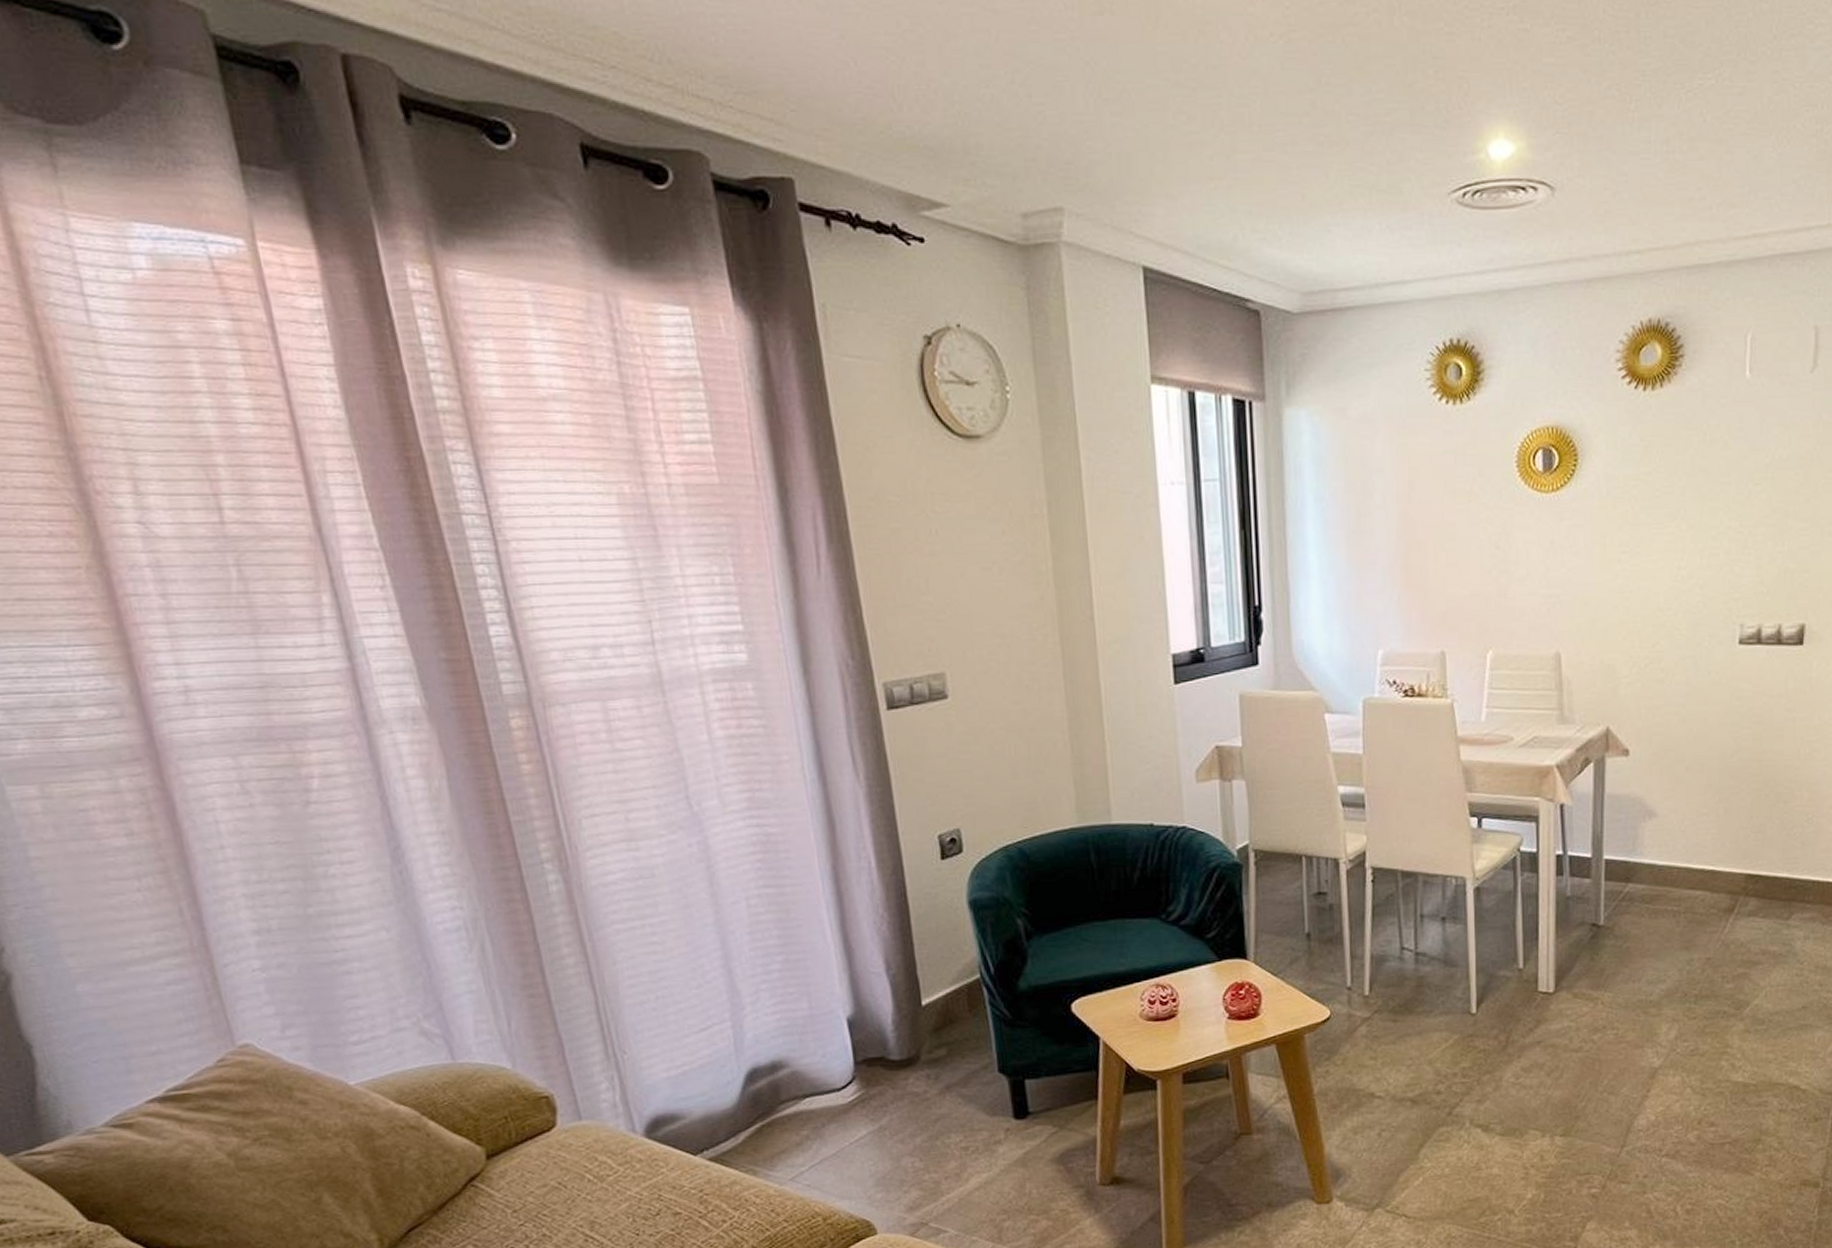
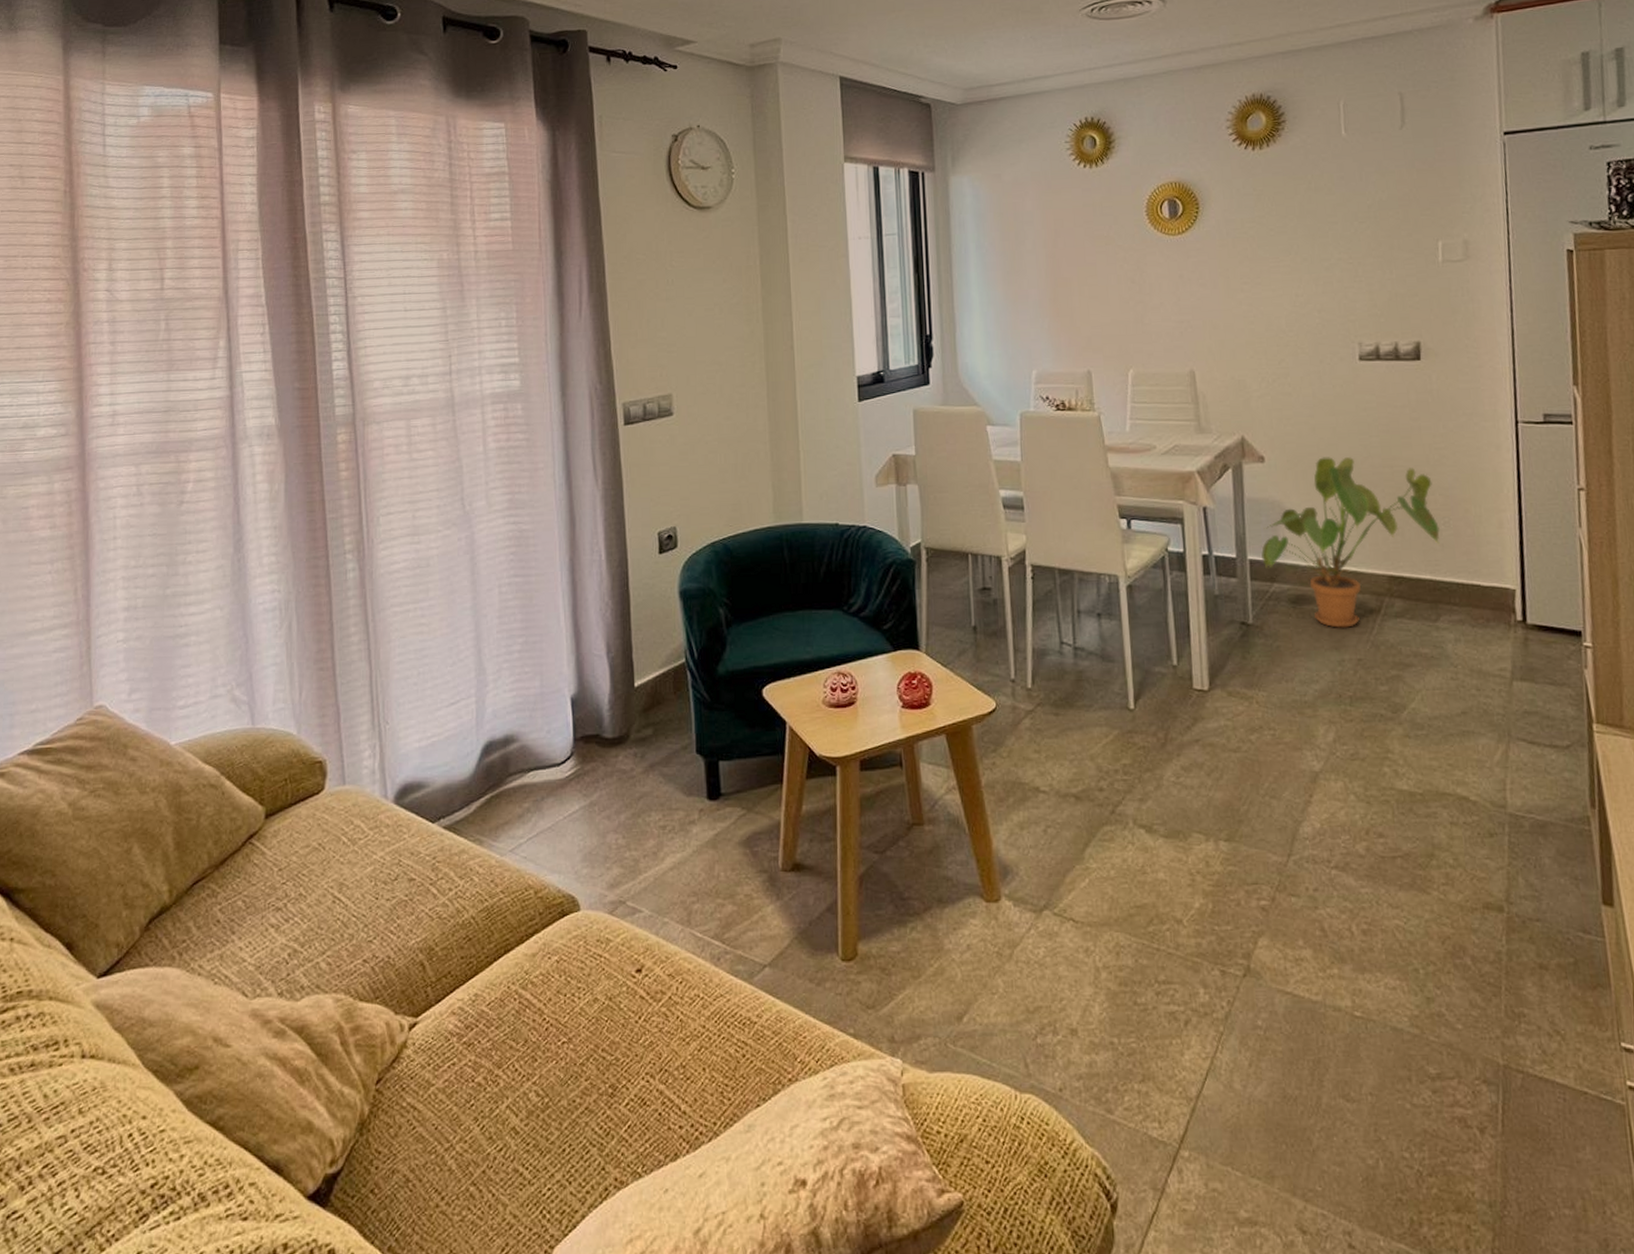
house plant: none [1618,750,1802,928] -> present [1261,457,1440,628]

